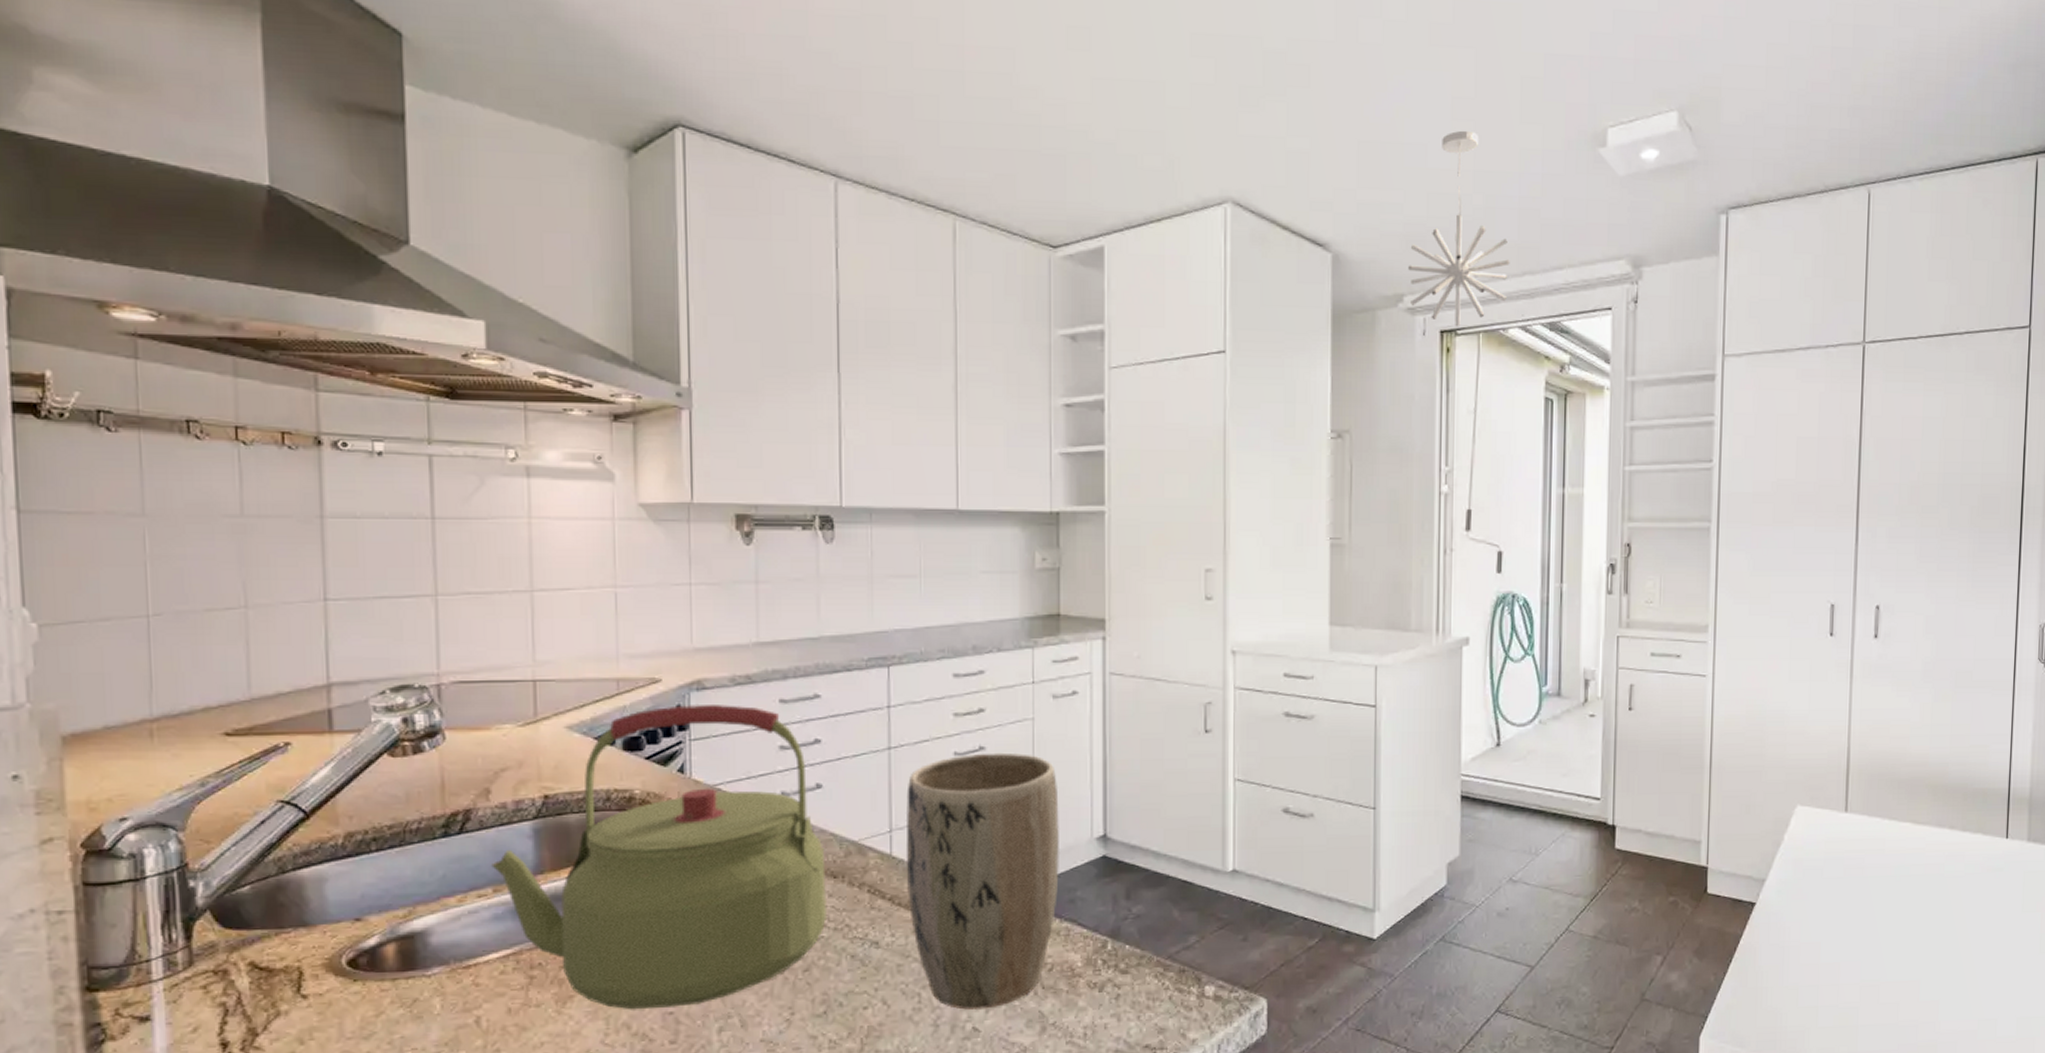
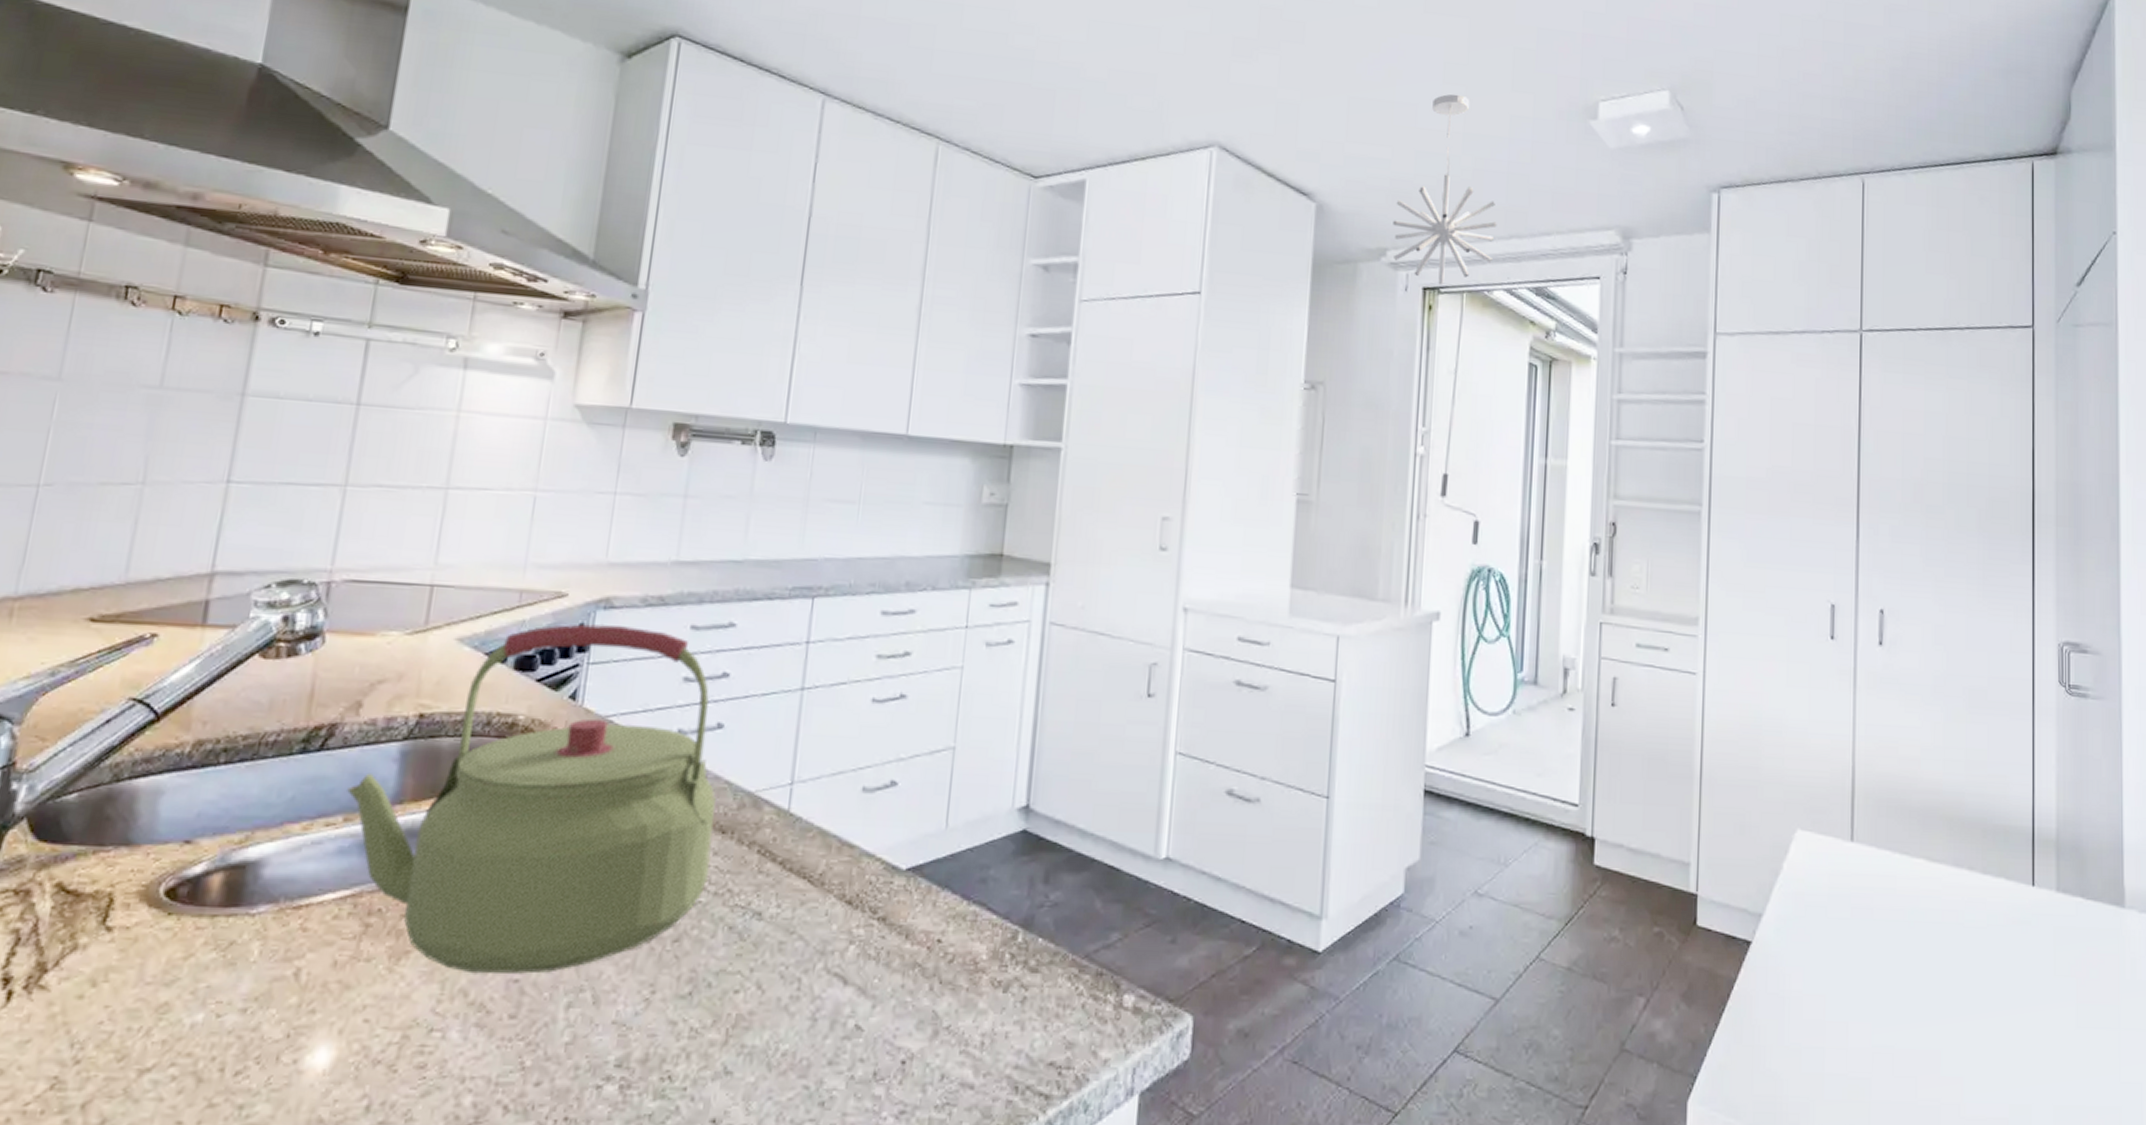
plant pot: present [905,752,1060,1010] -> none [801,701,981,1003]

